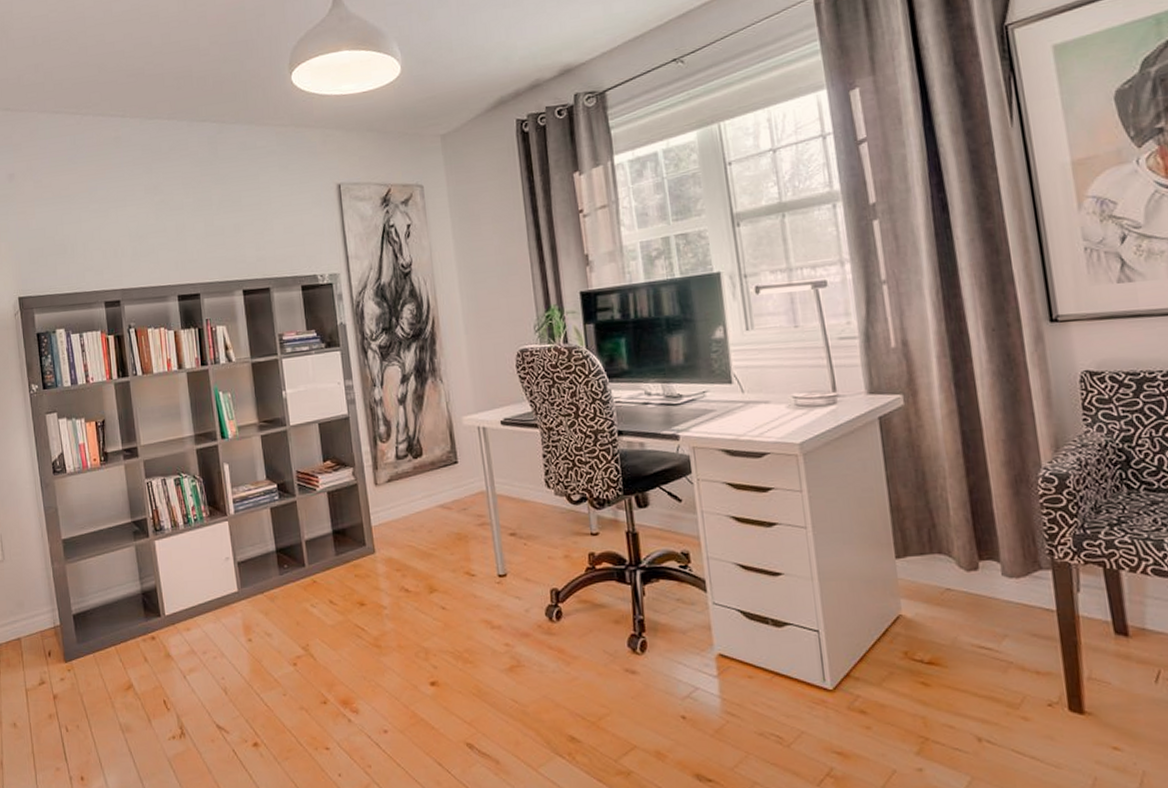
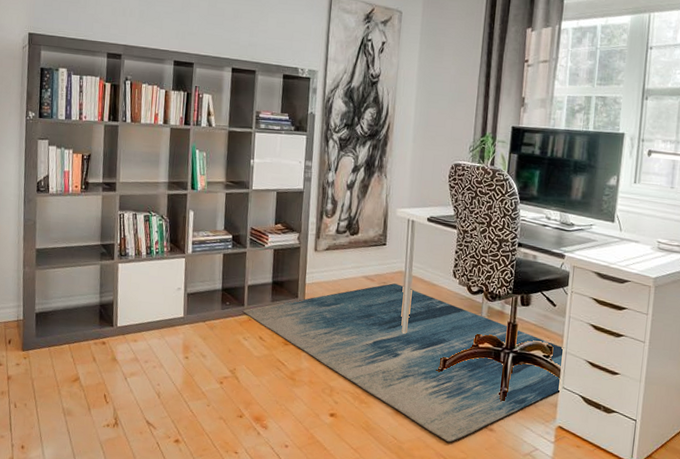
rug: none [304,507,710,697] -> present [242,283,565,443]

